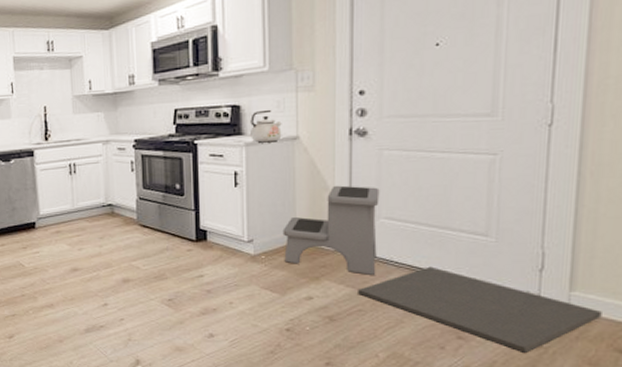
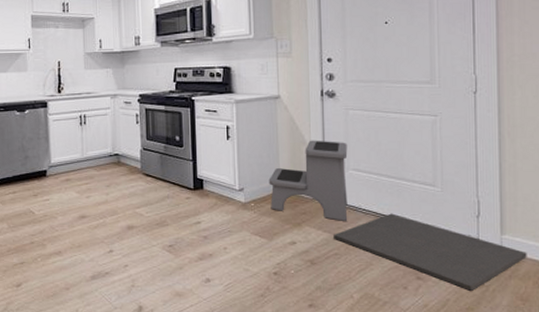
kettle: present [250,109,282,143] -> none [239,71,266,101]

